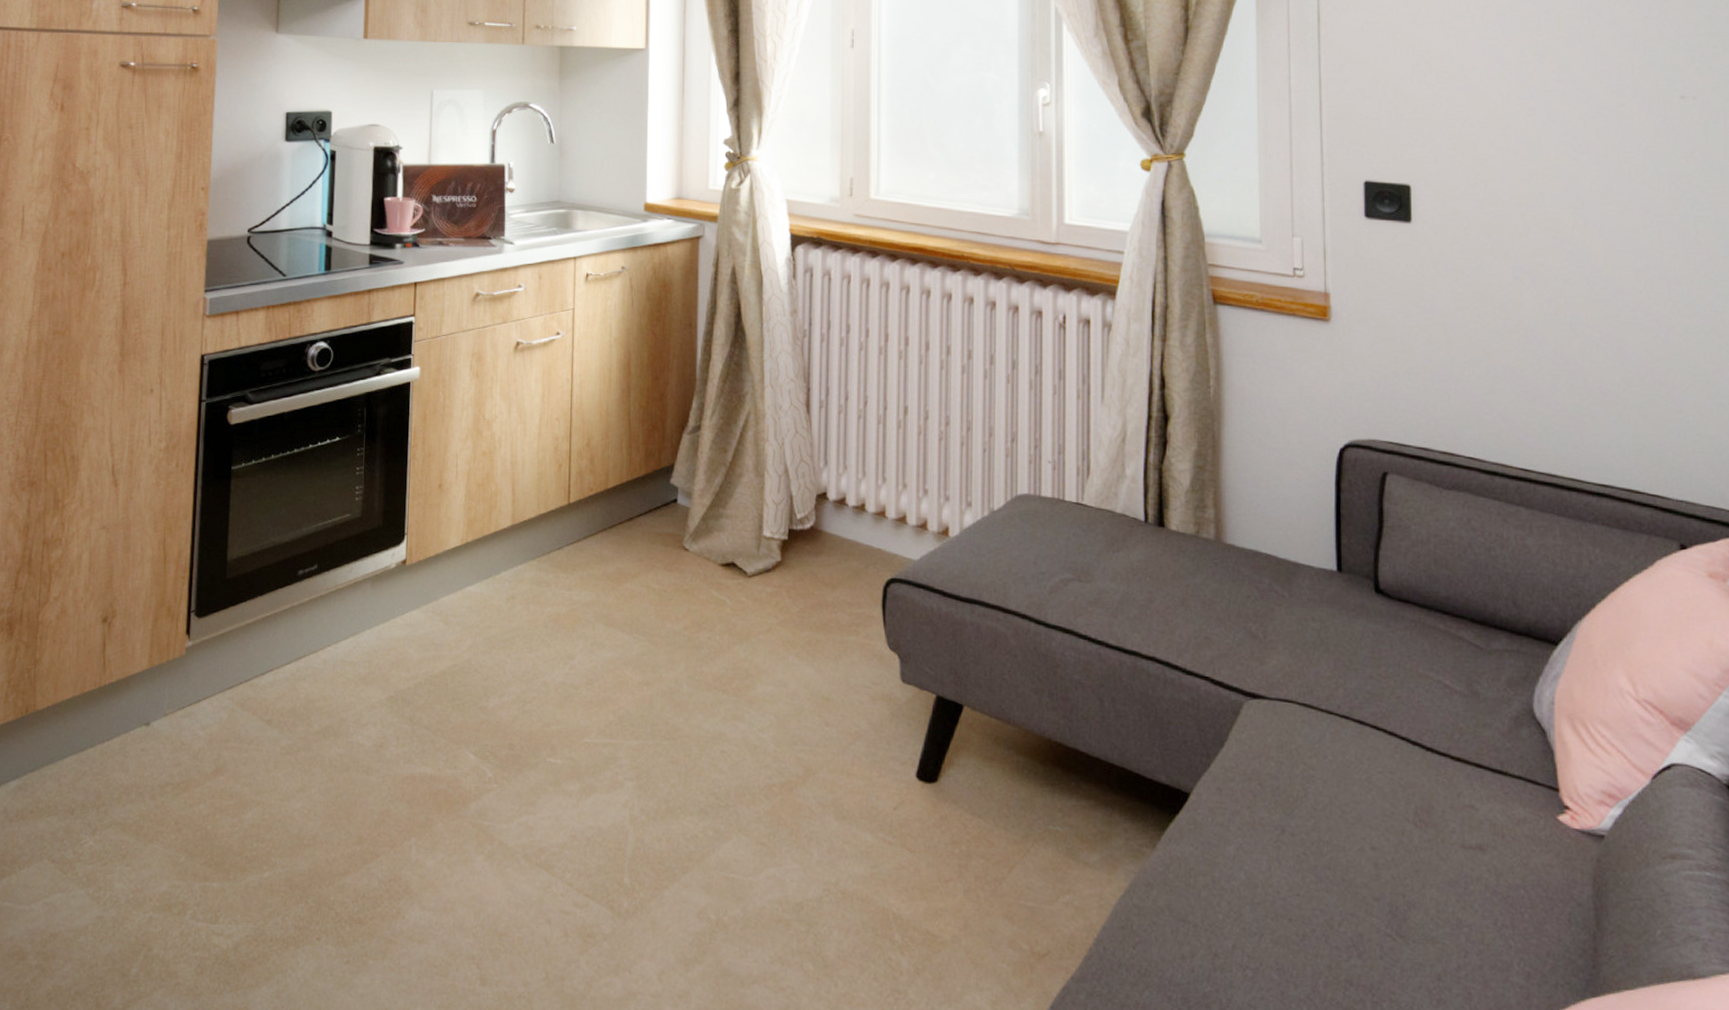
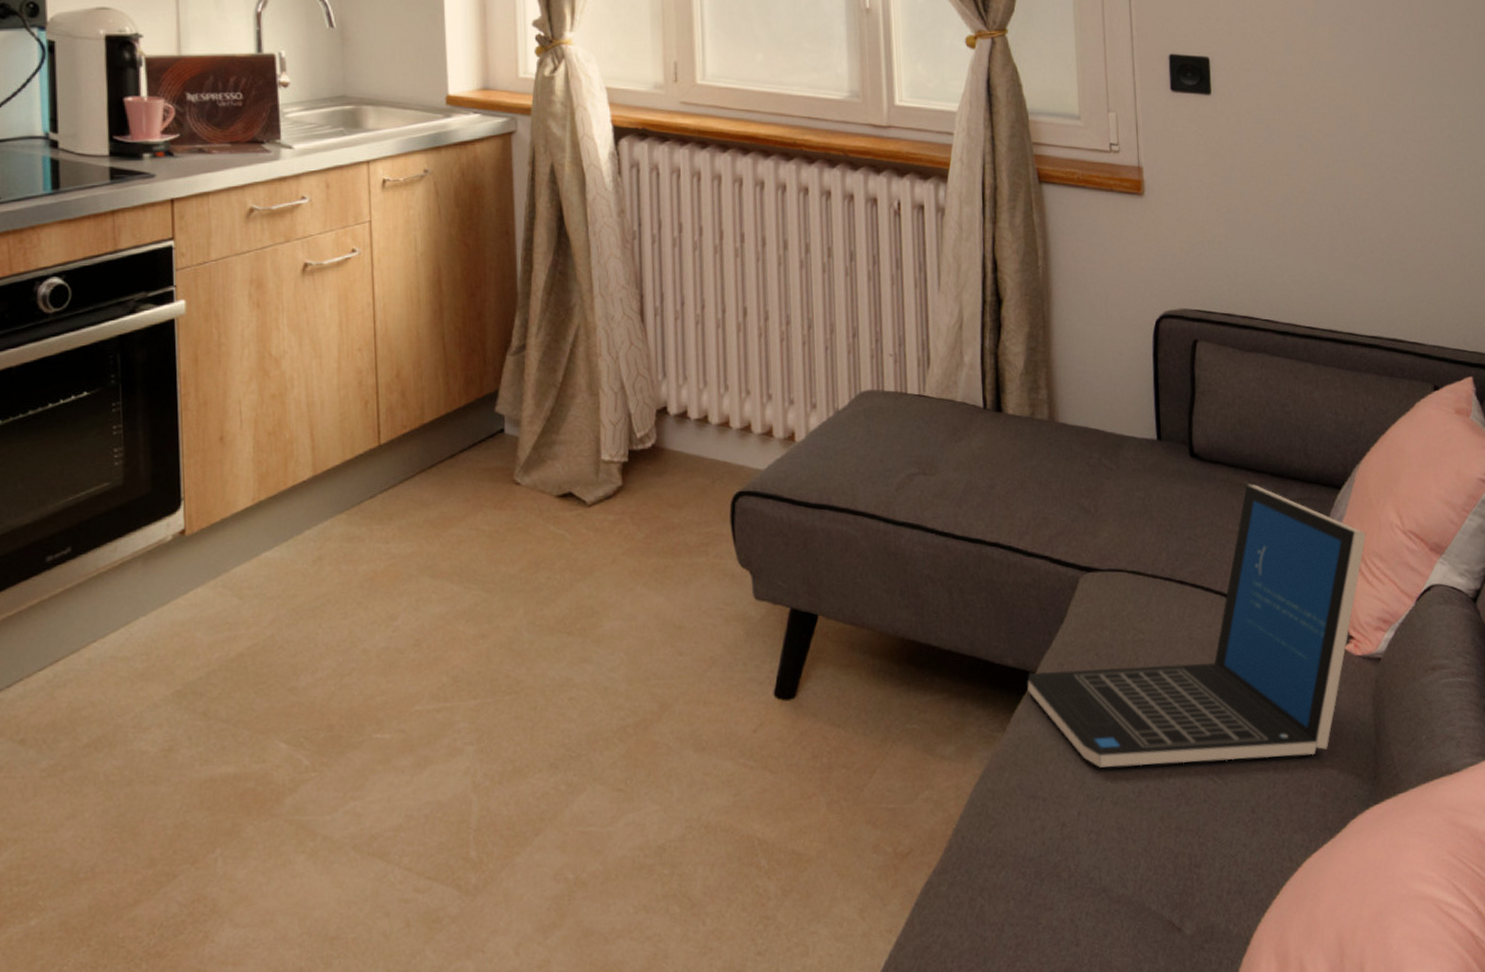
laptop: none [1181,628,1589,930] -> present [1027,484,1366,768]

